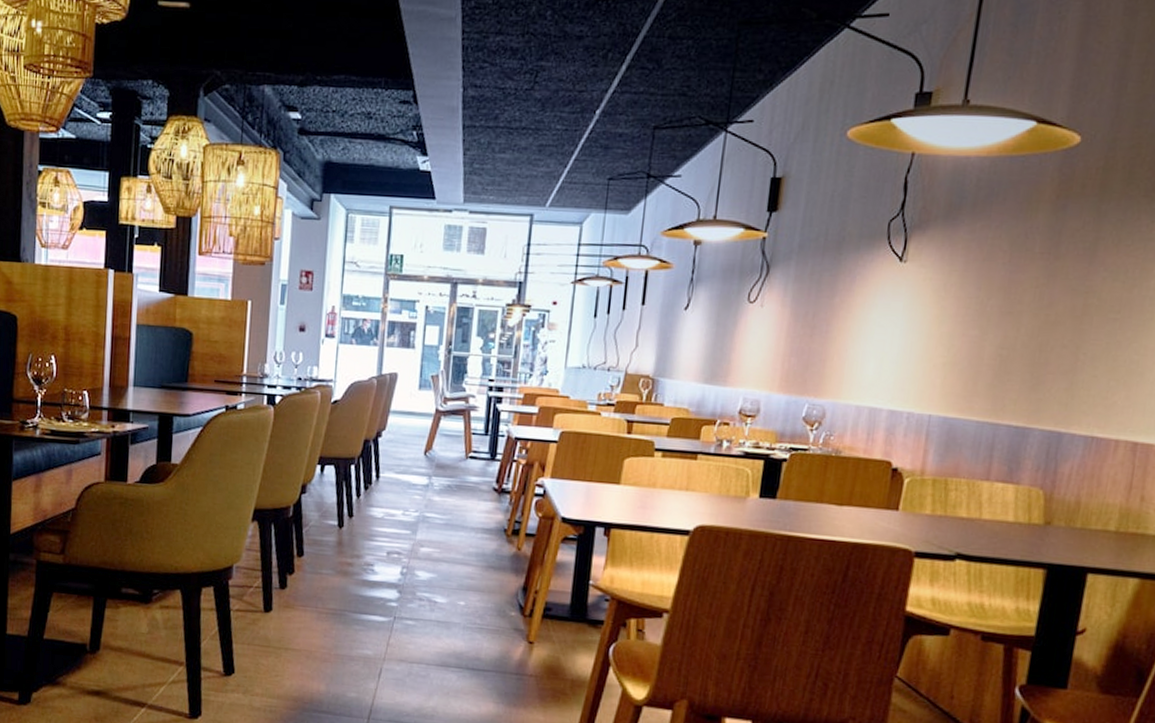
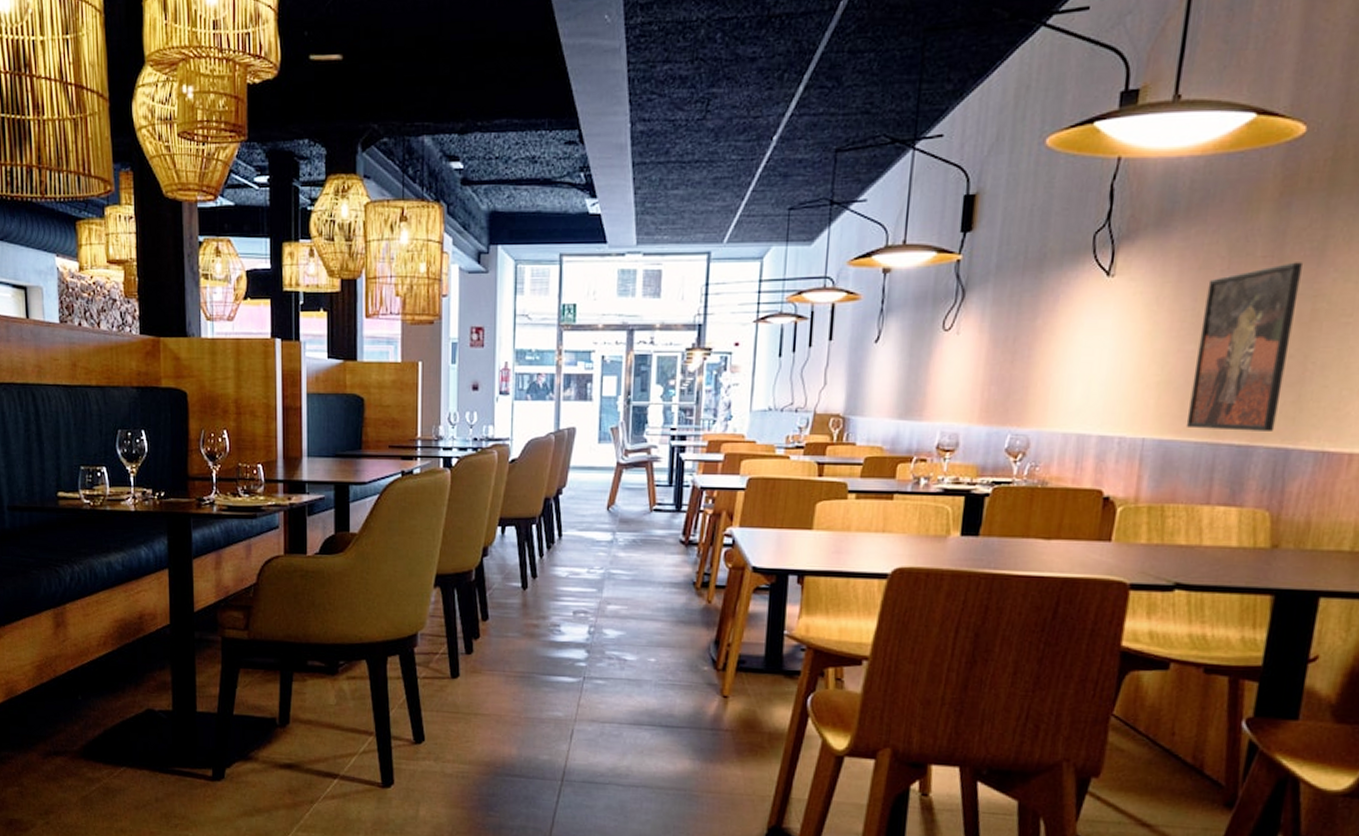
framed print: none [968,260,1076,415] -> present [1185,262,1303,431]

